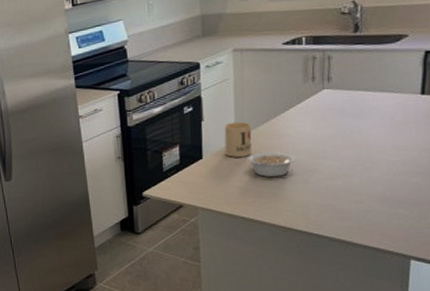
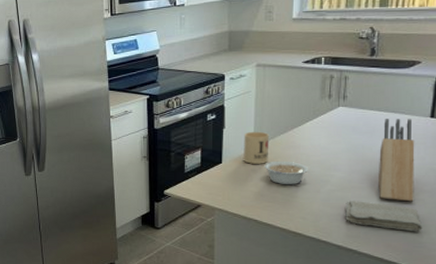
washcloth: none [336,189,419,217] -> present [345,201,423,231]
knife block: none [369,97,408,186] -> present [378,119,415,202]

